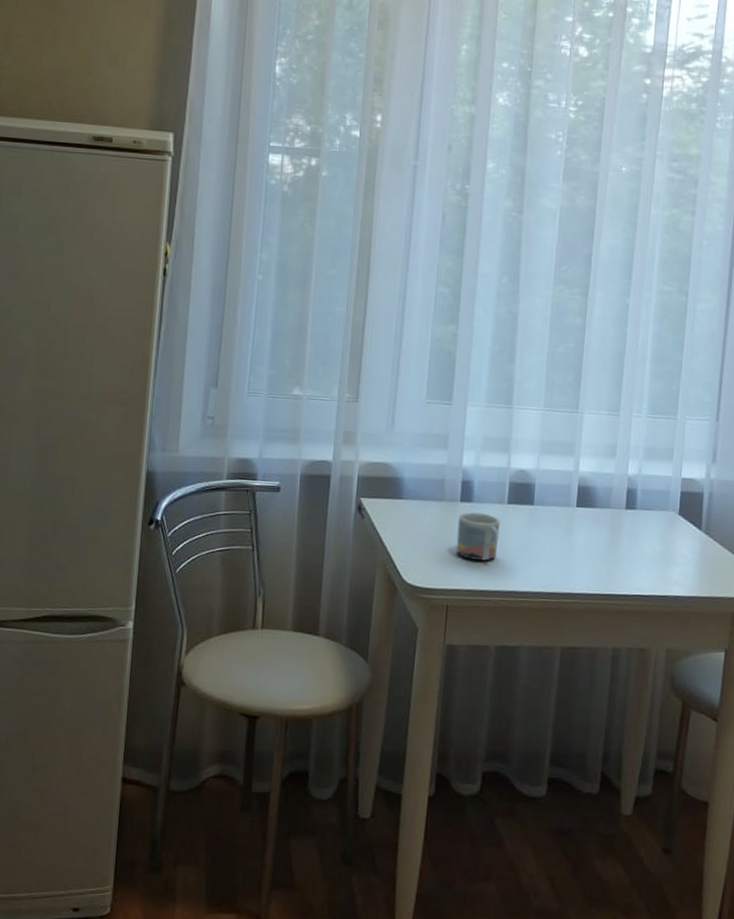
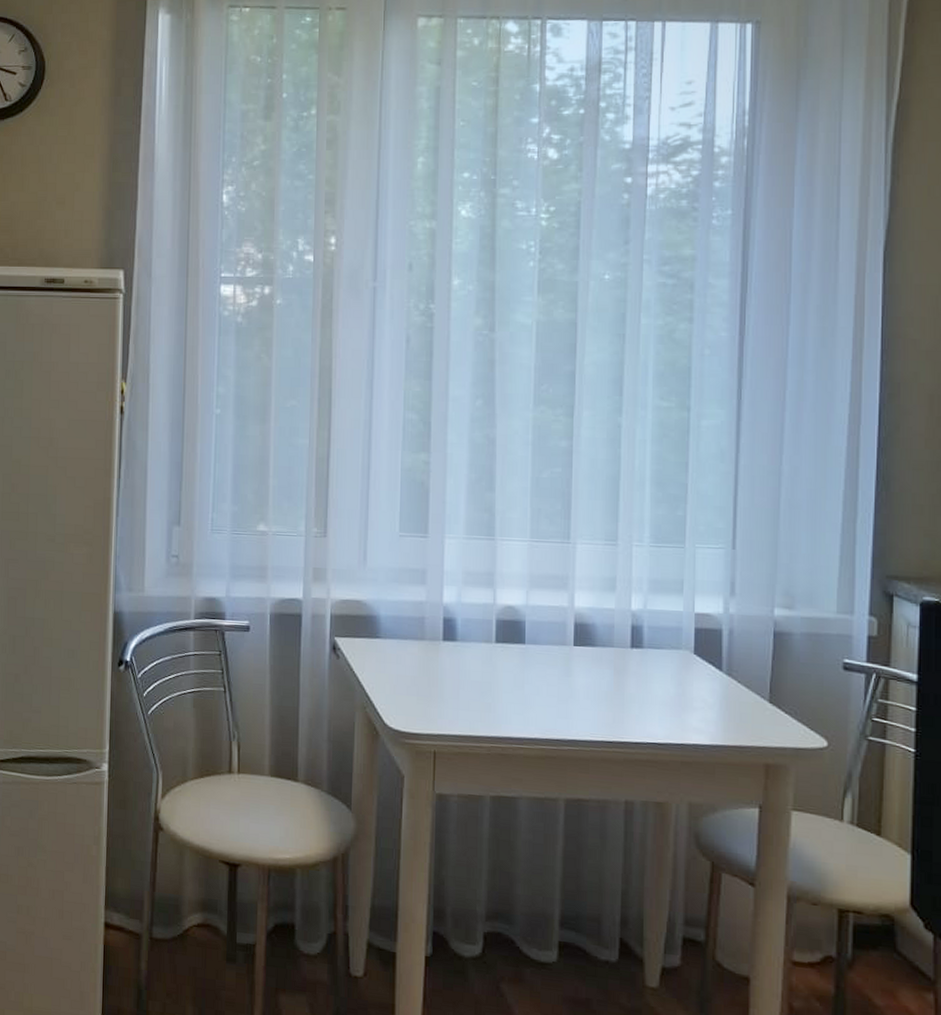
mug: present [456,512,500,561] -> none [441,652,488,704]

